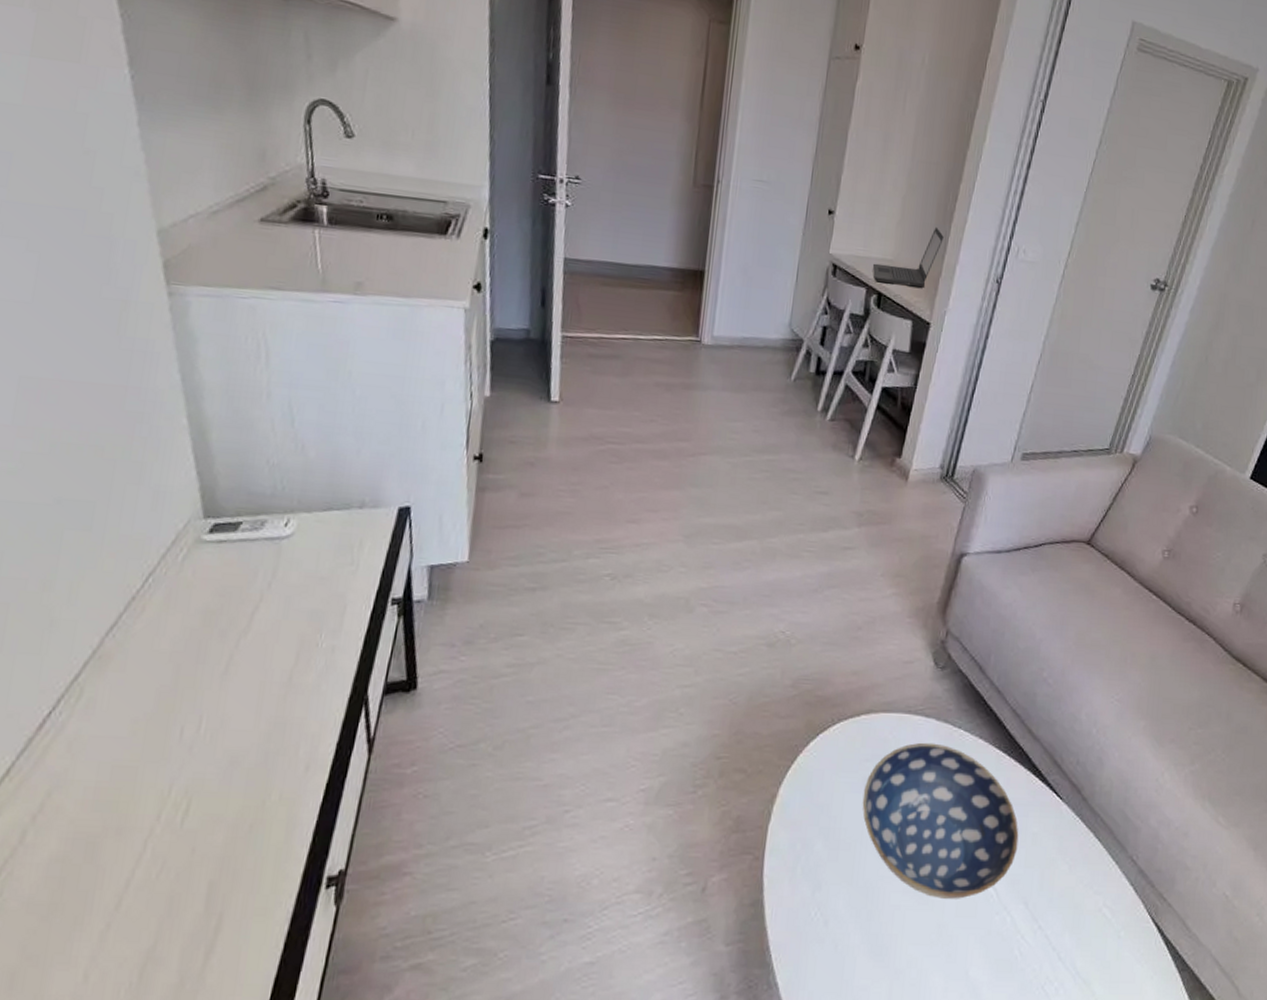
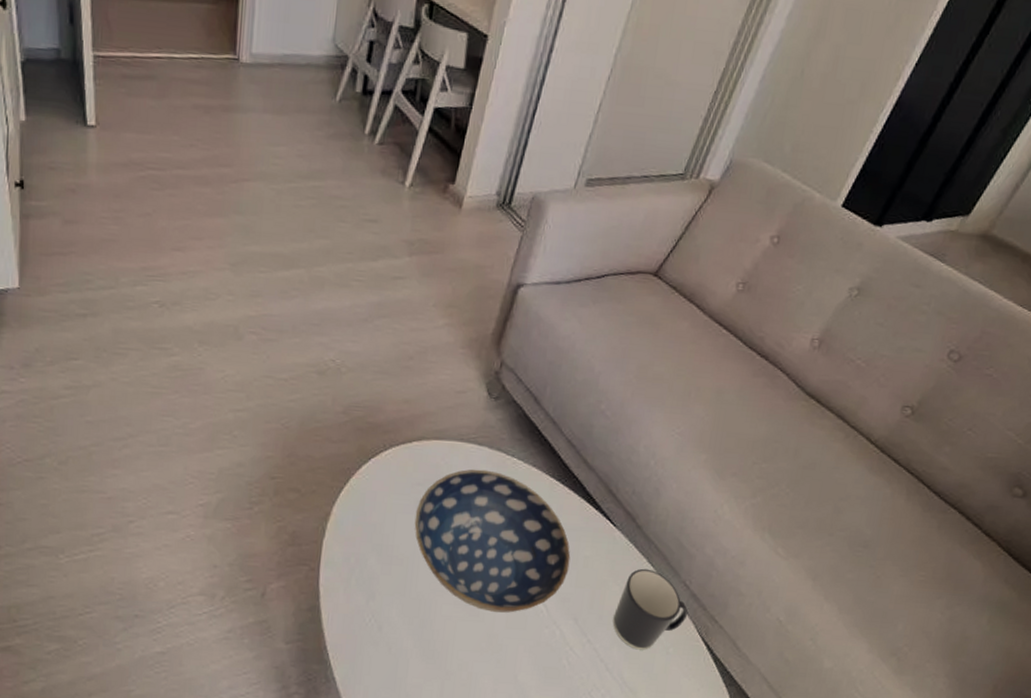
mug: none [1063,844,1136,935] -> present [613,568,688,650]

